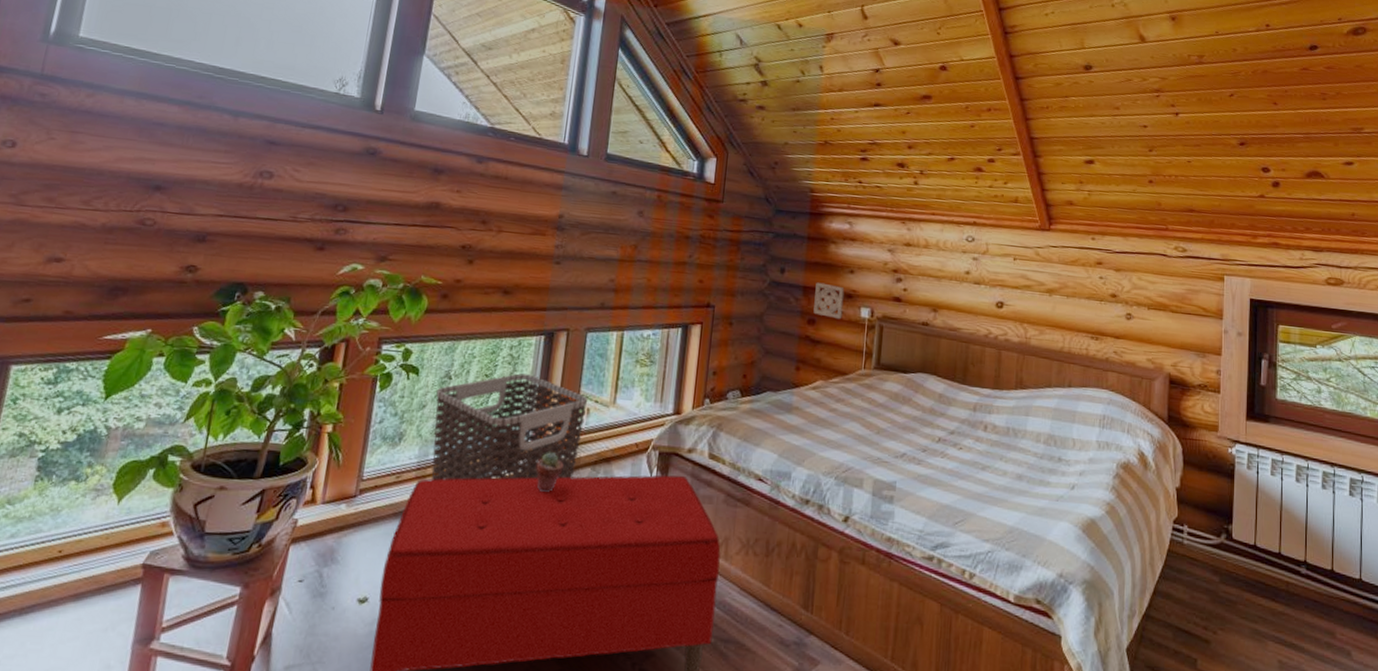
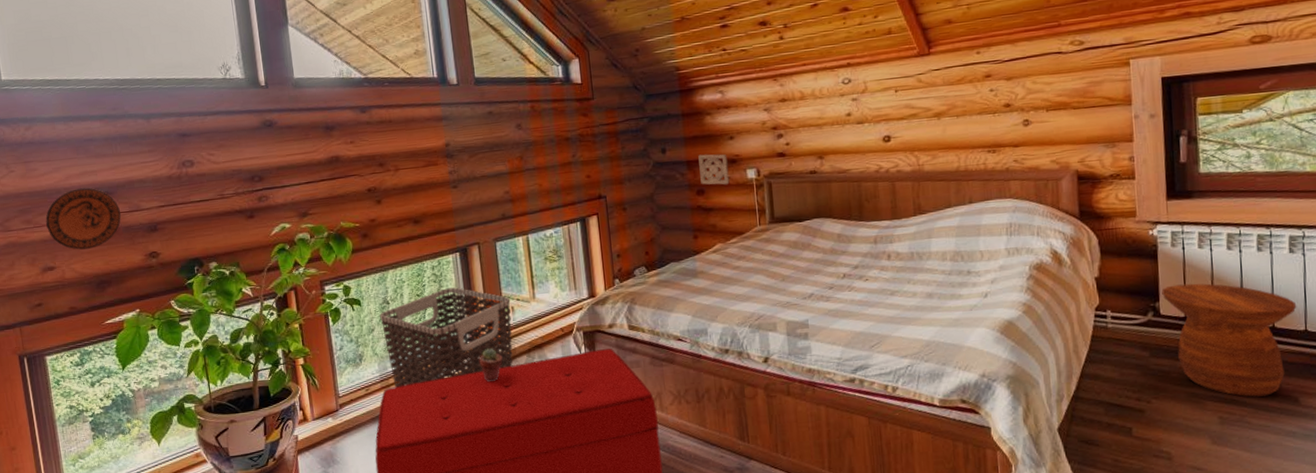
decorative plate: none [71,174,169,247] -> present [45,188,122,250]
side table: none [1235,509,1354,645] -> present [1161,283,1297,397]

